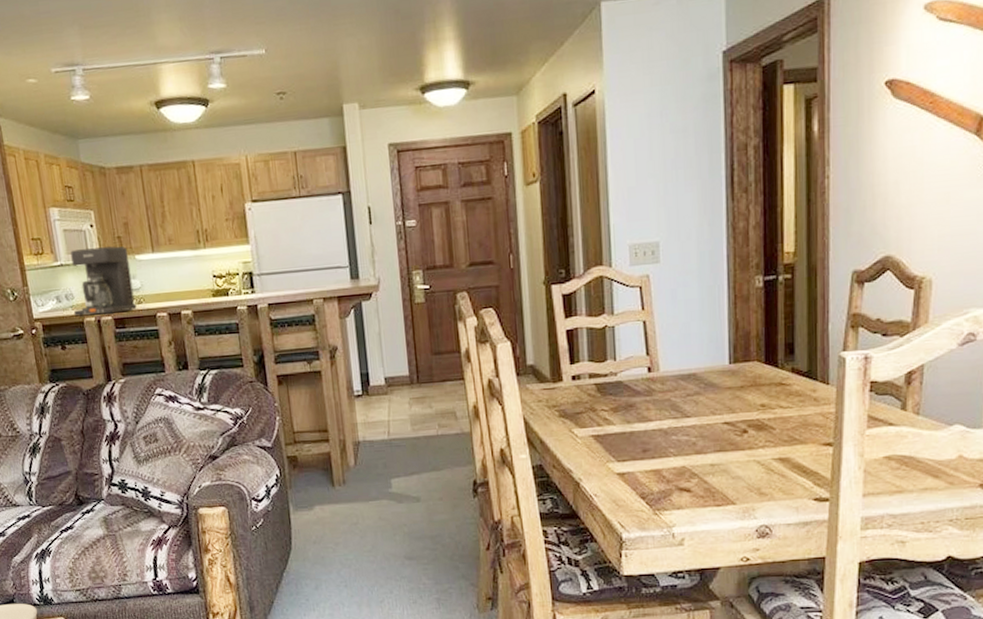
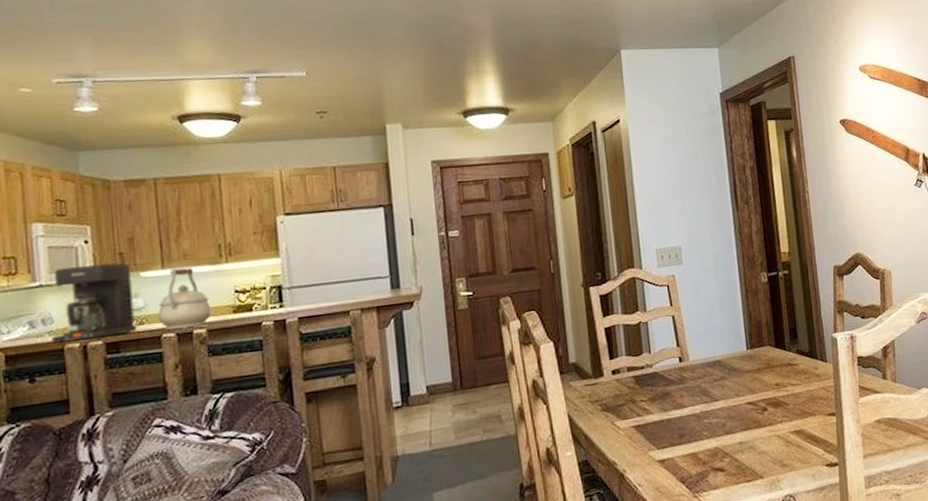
kettle: none [152,252,195,311] -> present [157,267,212,331]

